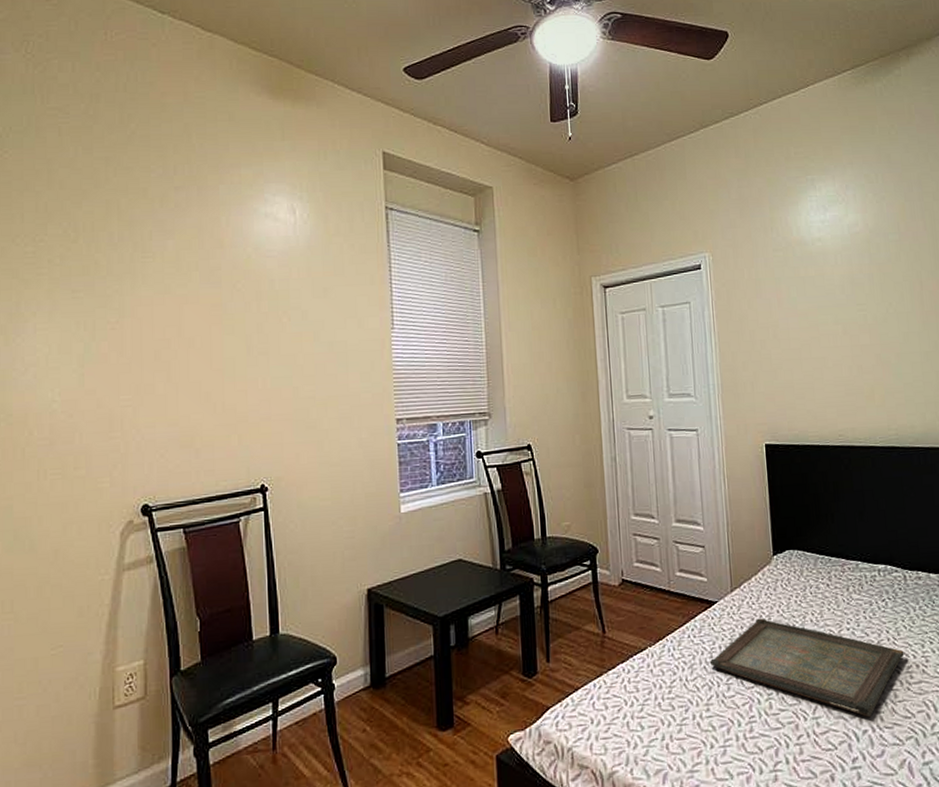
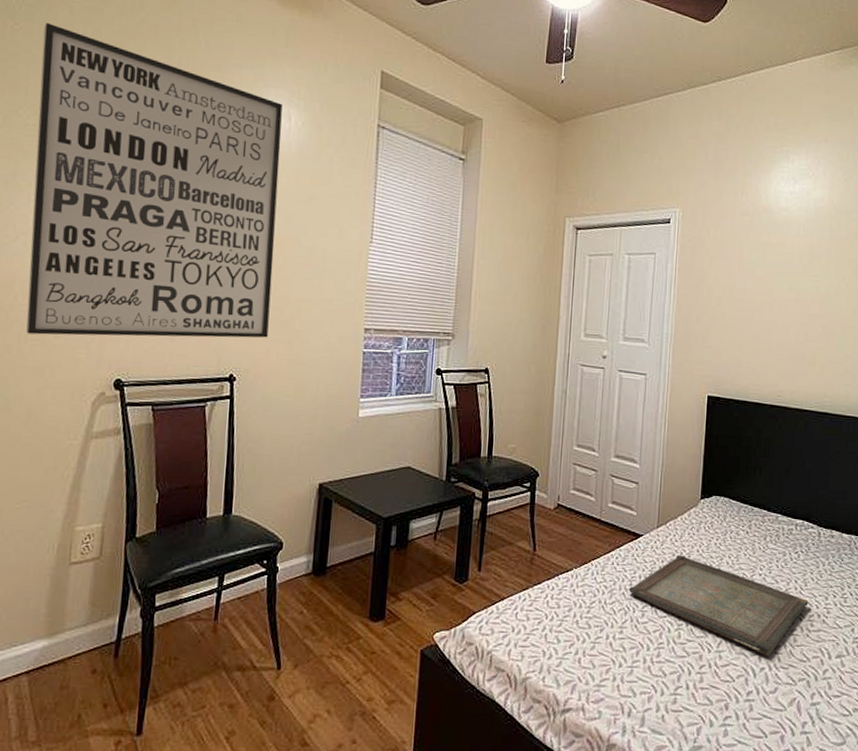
wall art: none [34,146,296,469] -> present [26,22,283,338]

